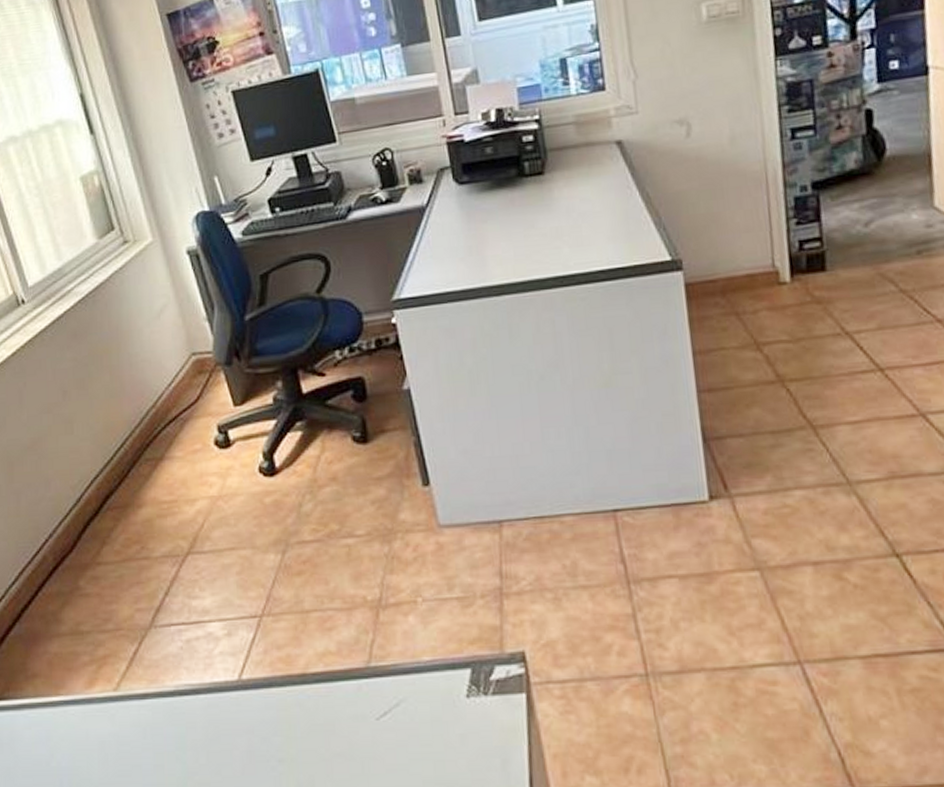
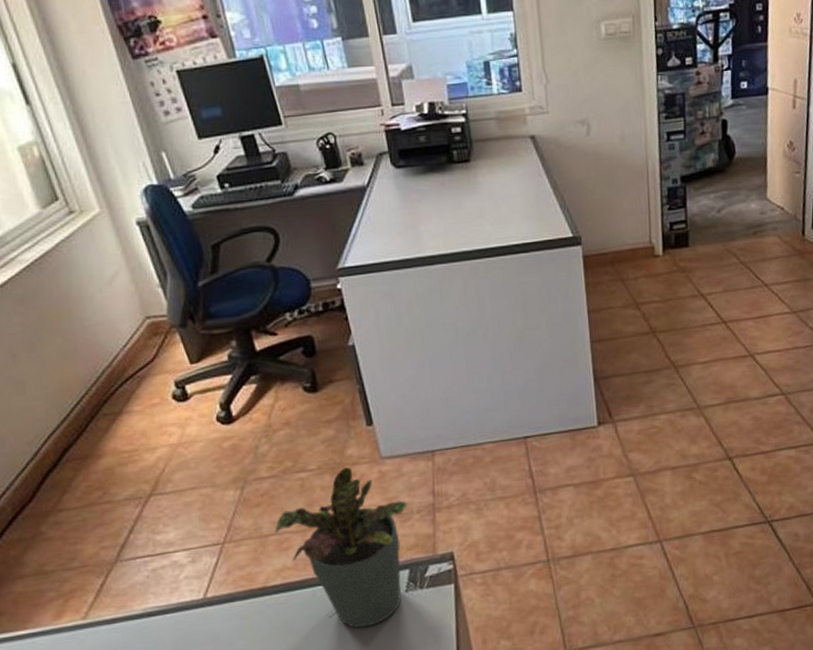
potted plant: none [317,535,469,738] -> present [275,467,407,628]

